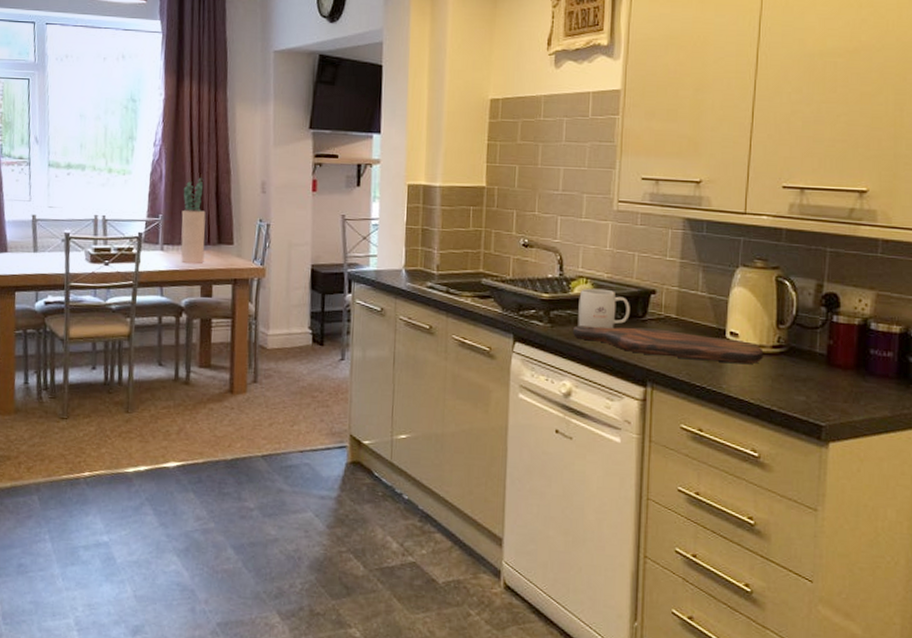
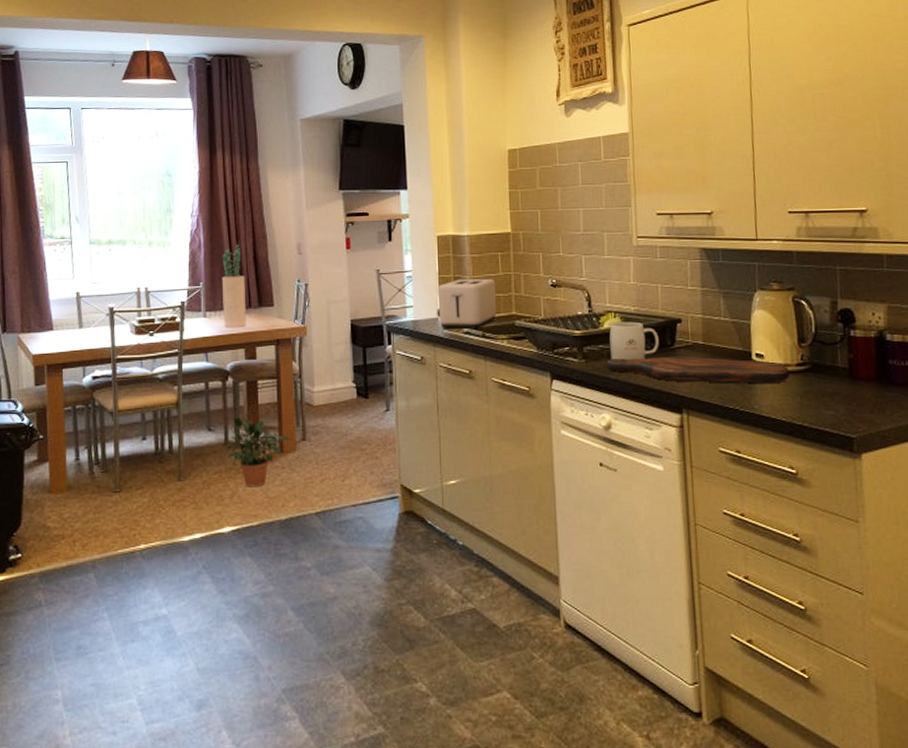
potted plant: none [171,354,243,426] -> present [222,417,292,487]
toaster: none [401,231,465,284] -> present [437,278,497,329]

